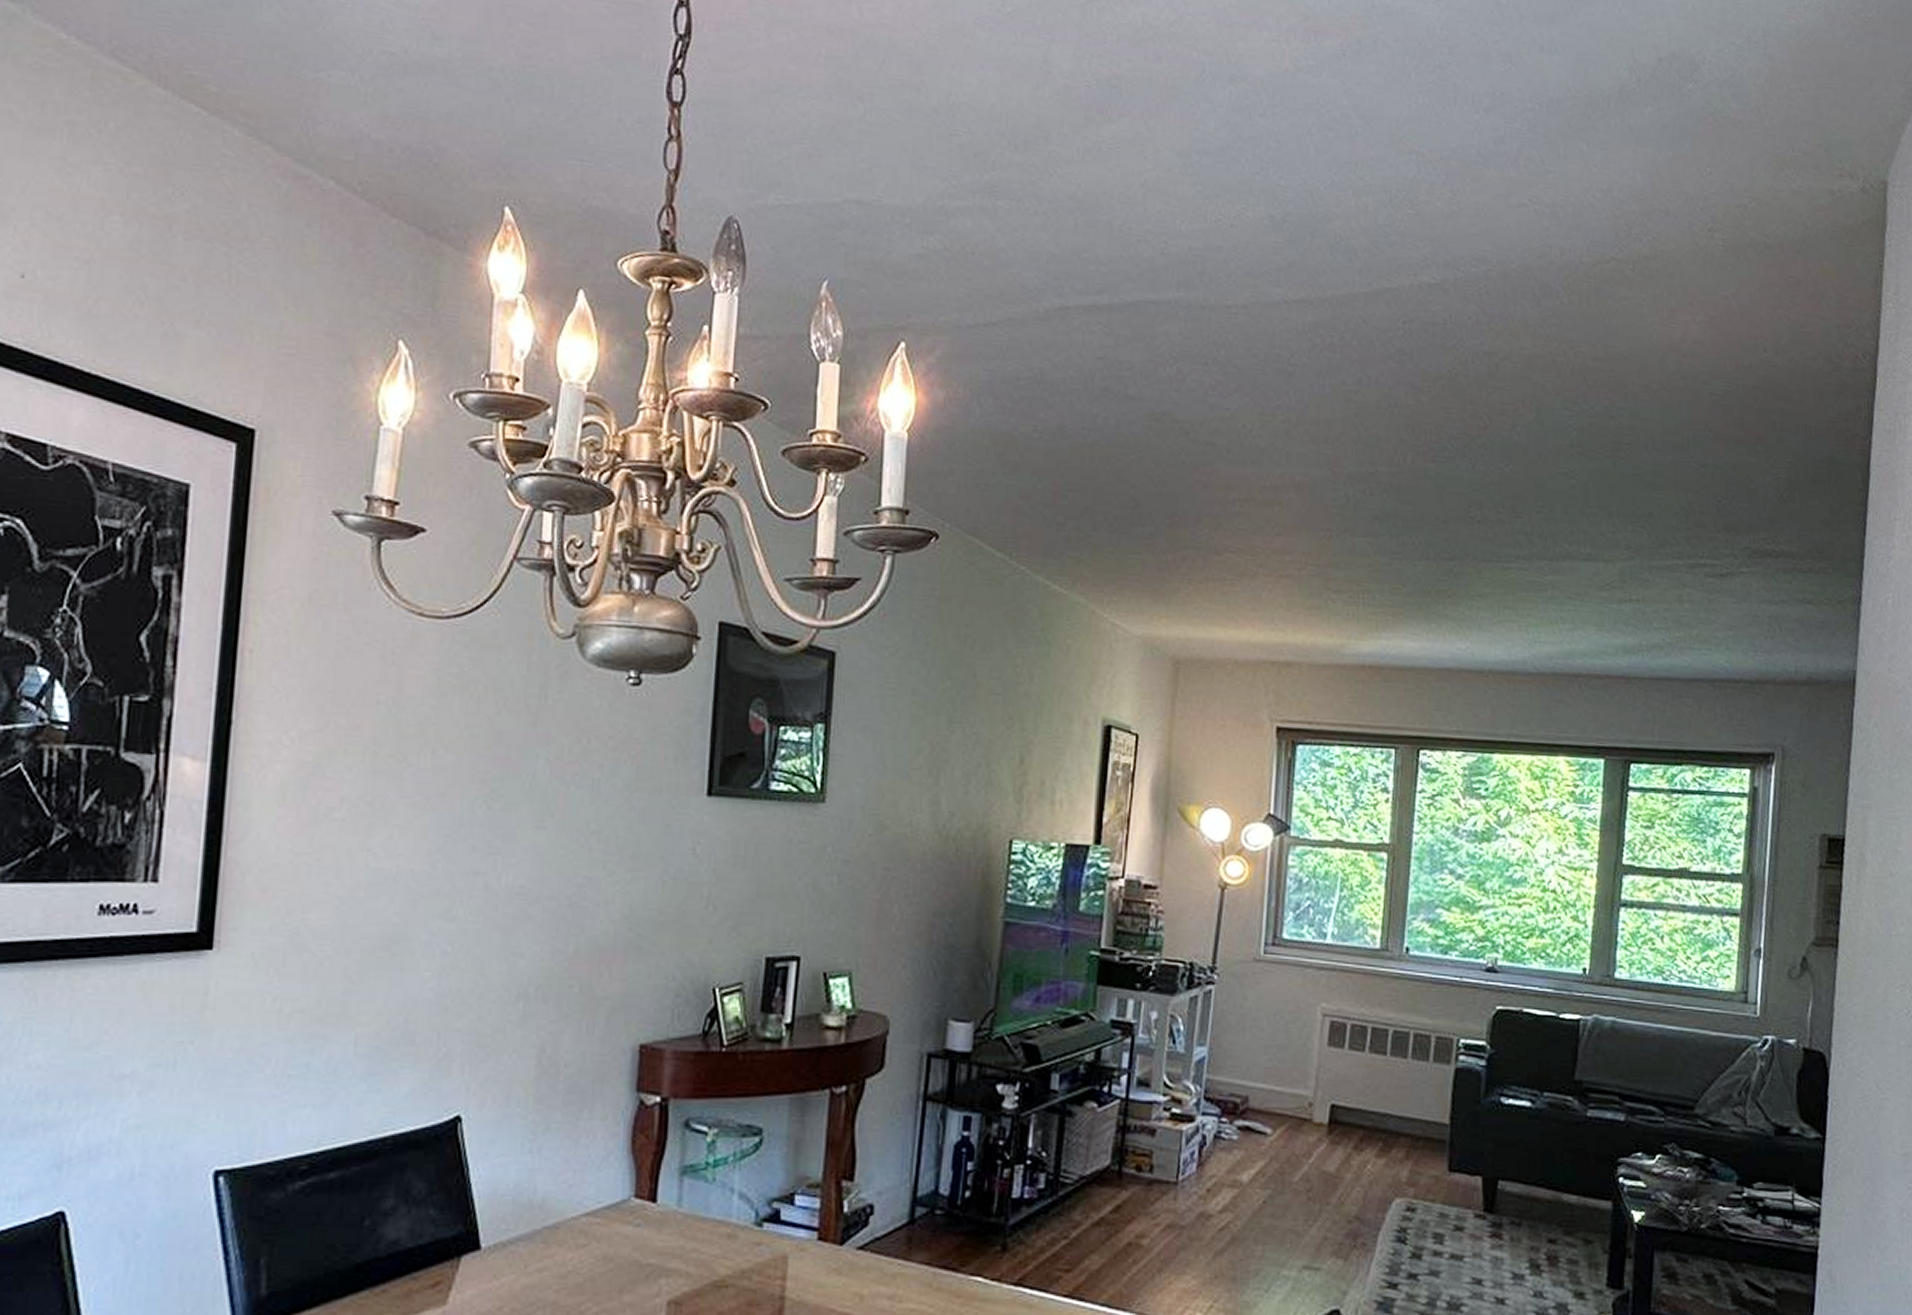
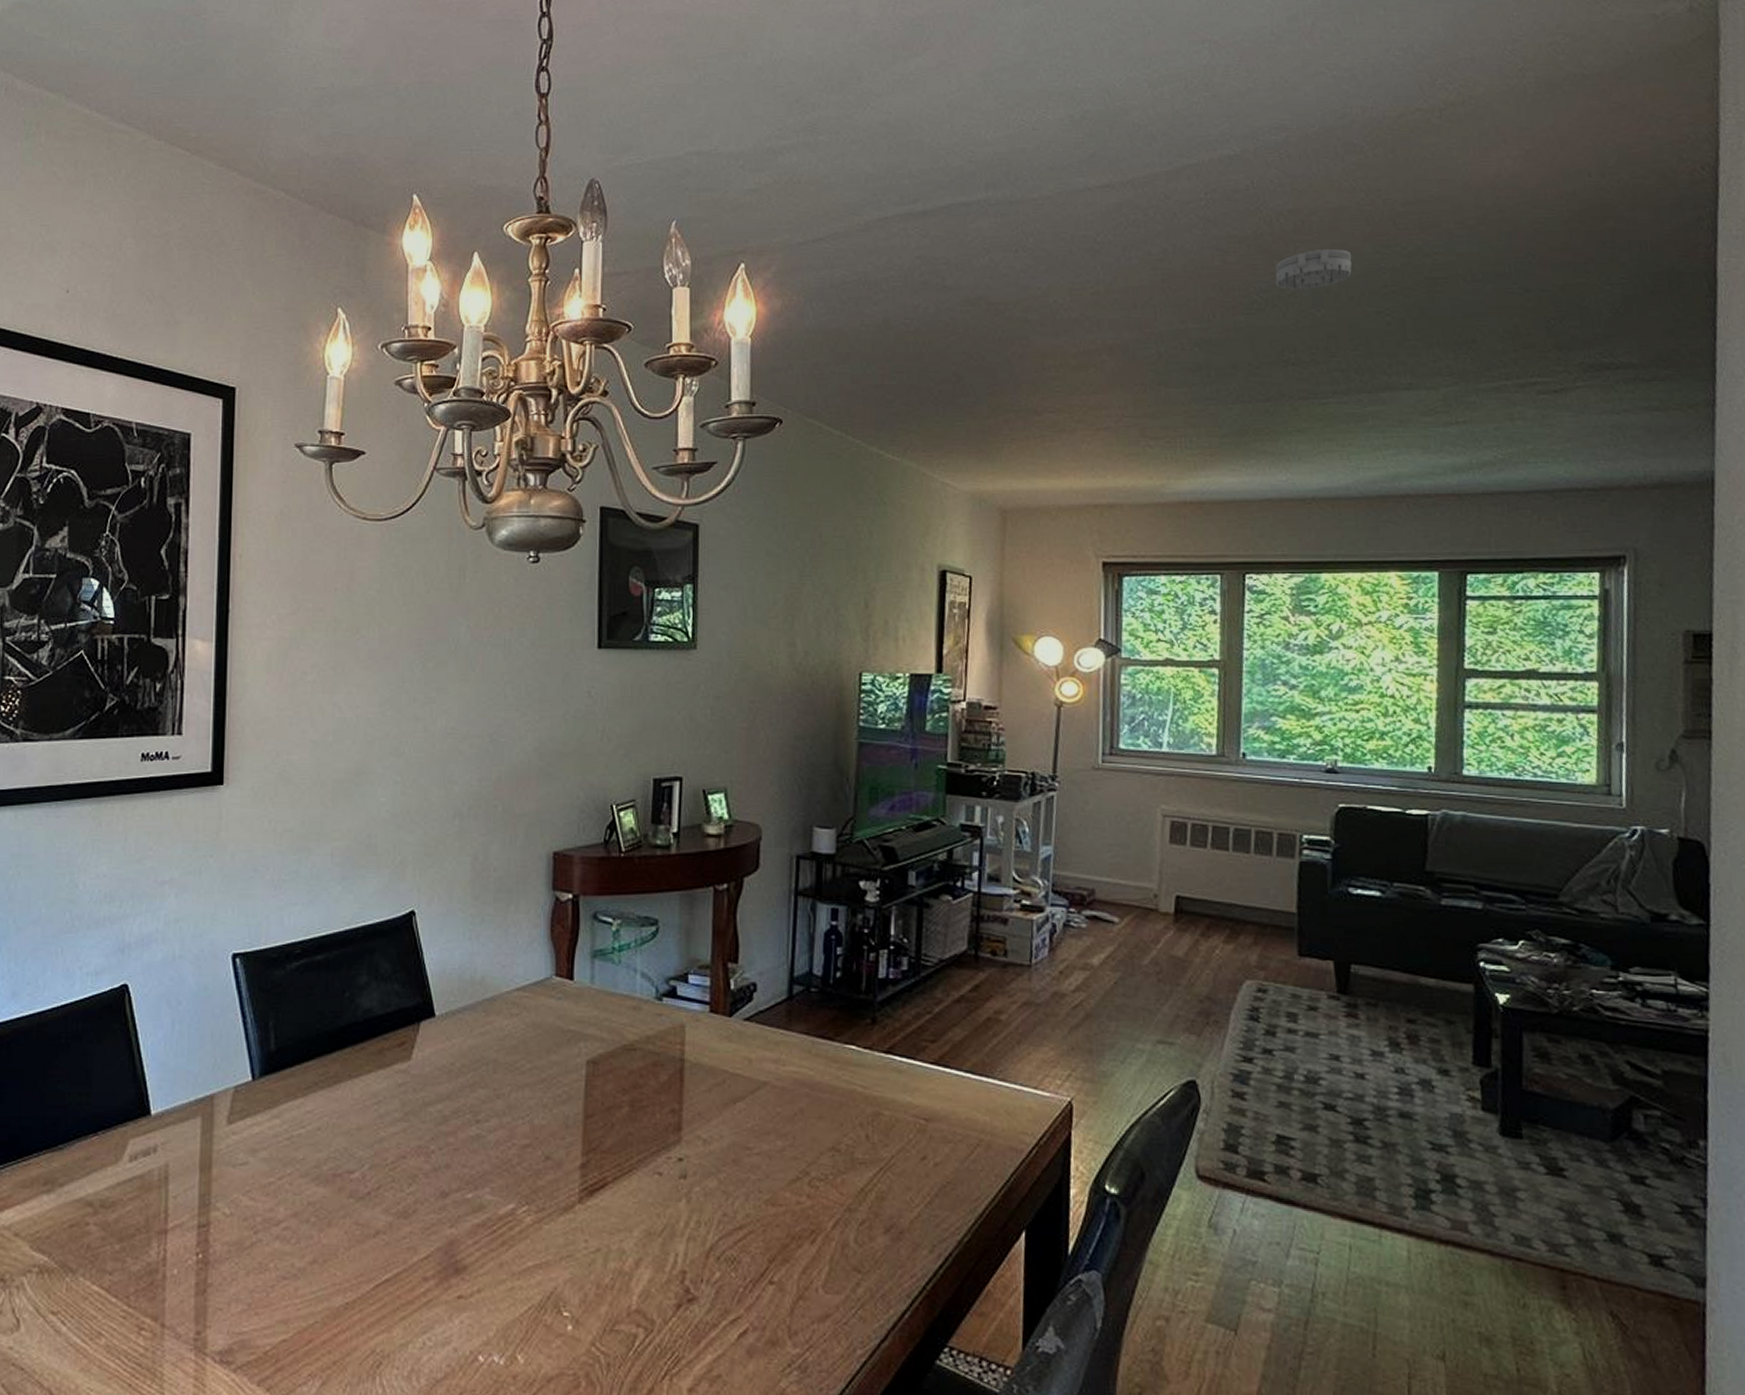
smoke detector: none [1467,398,1542,441] -> present [1275,248,1352,290]

